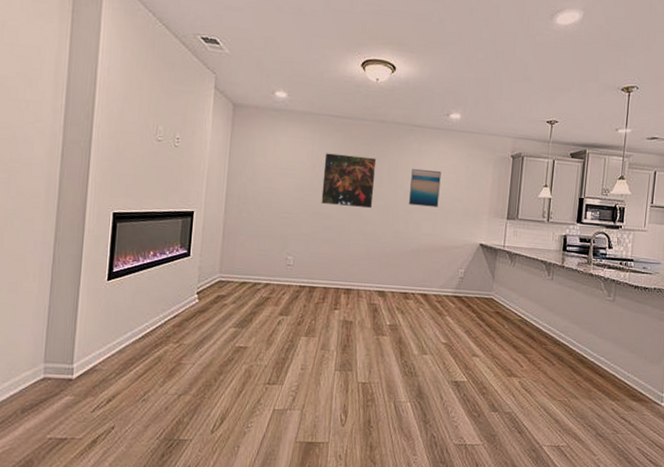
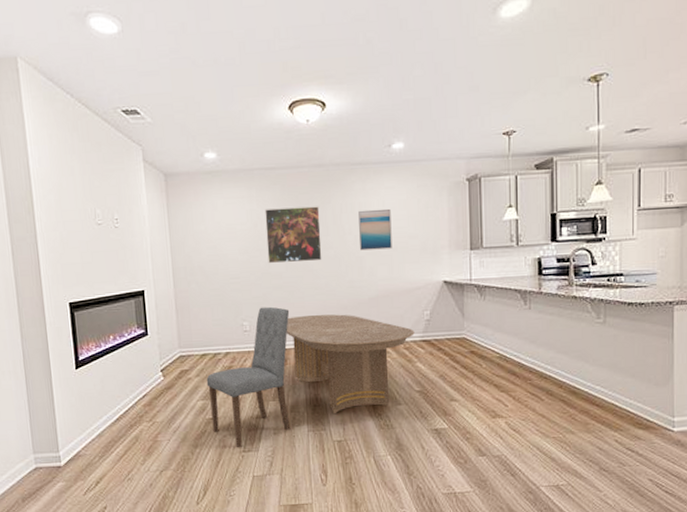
dining chair: none [240,244,335,379] -> present [206,306,291,447]
dining table: none [328,257,448,357] -> present [286,314,415,414]

